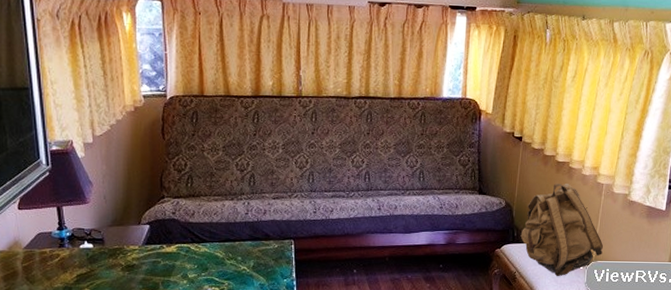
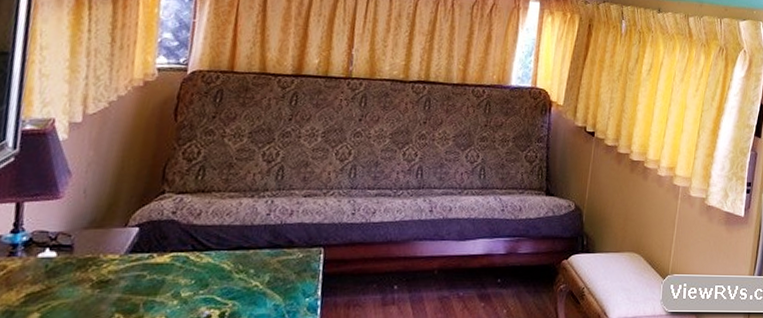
backpack: present [520,183,603,277] -> none [590,184,680,294]

